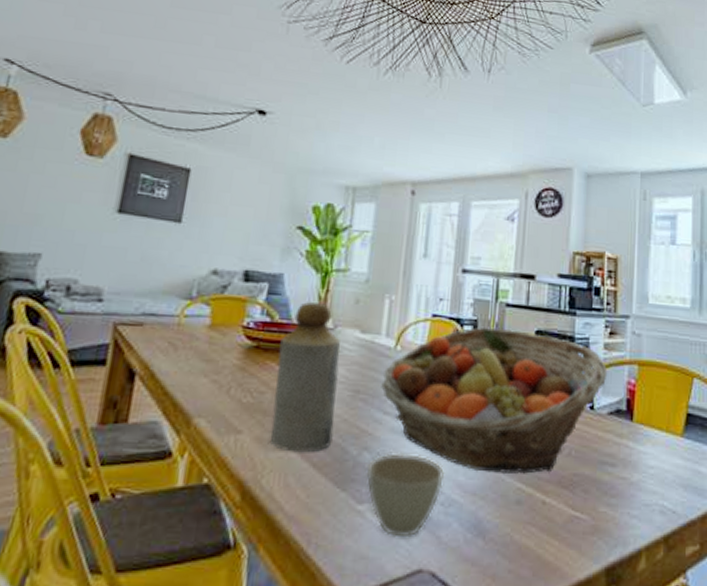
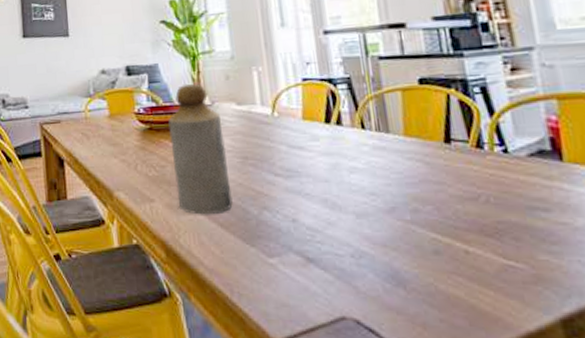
cup: present [366,452,445,538] -> none [269,209,350,288]
fruit basket: present [381,327,608,474] -> none [266,81,518,224]

